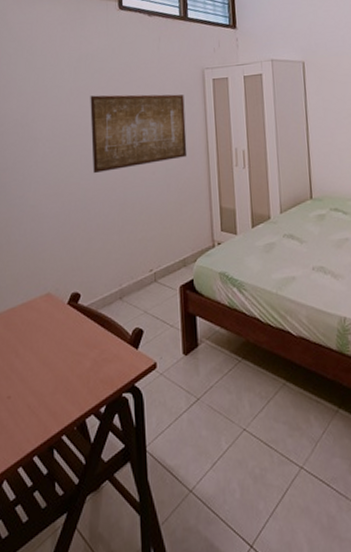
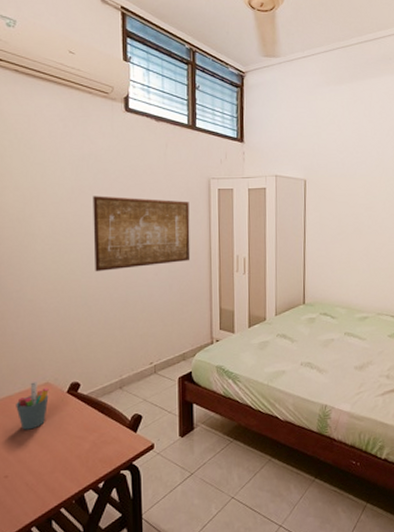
pen holder: none [19,292,50,346] -> present [16,382,49,430]

